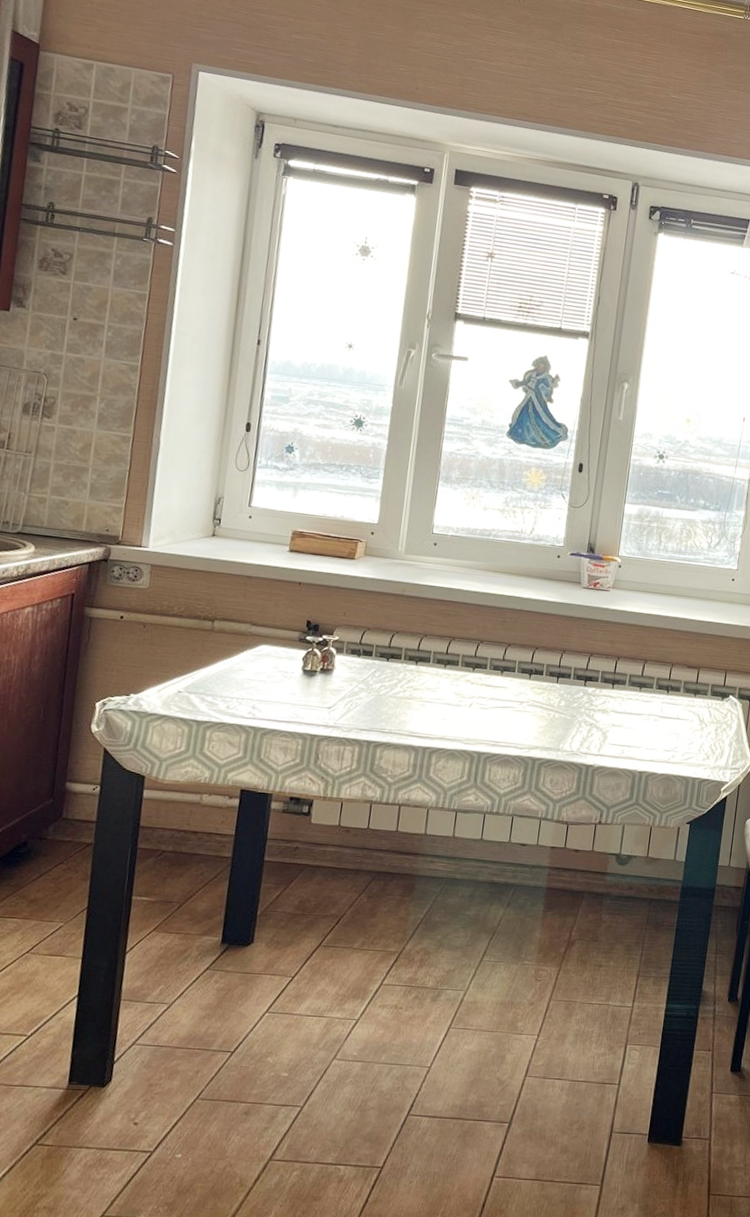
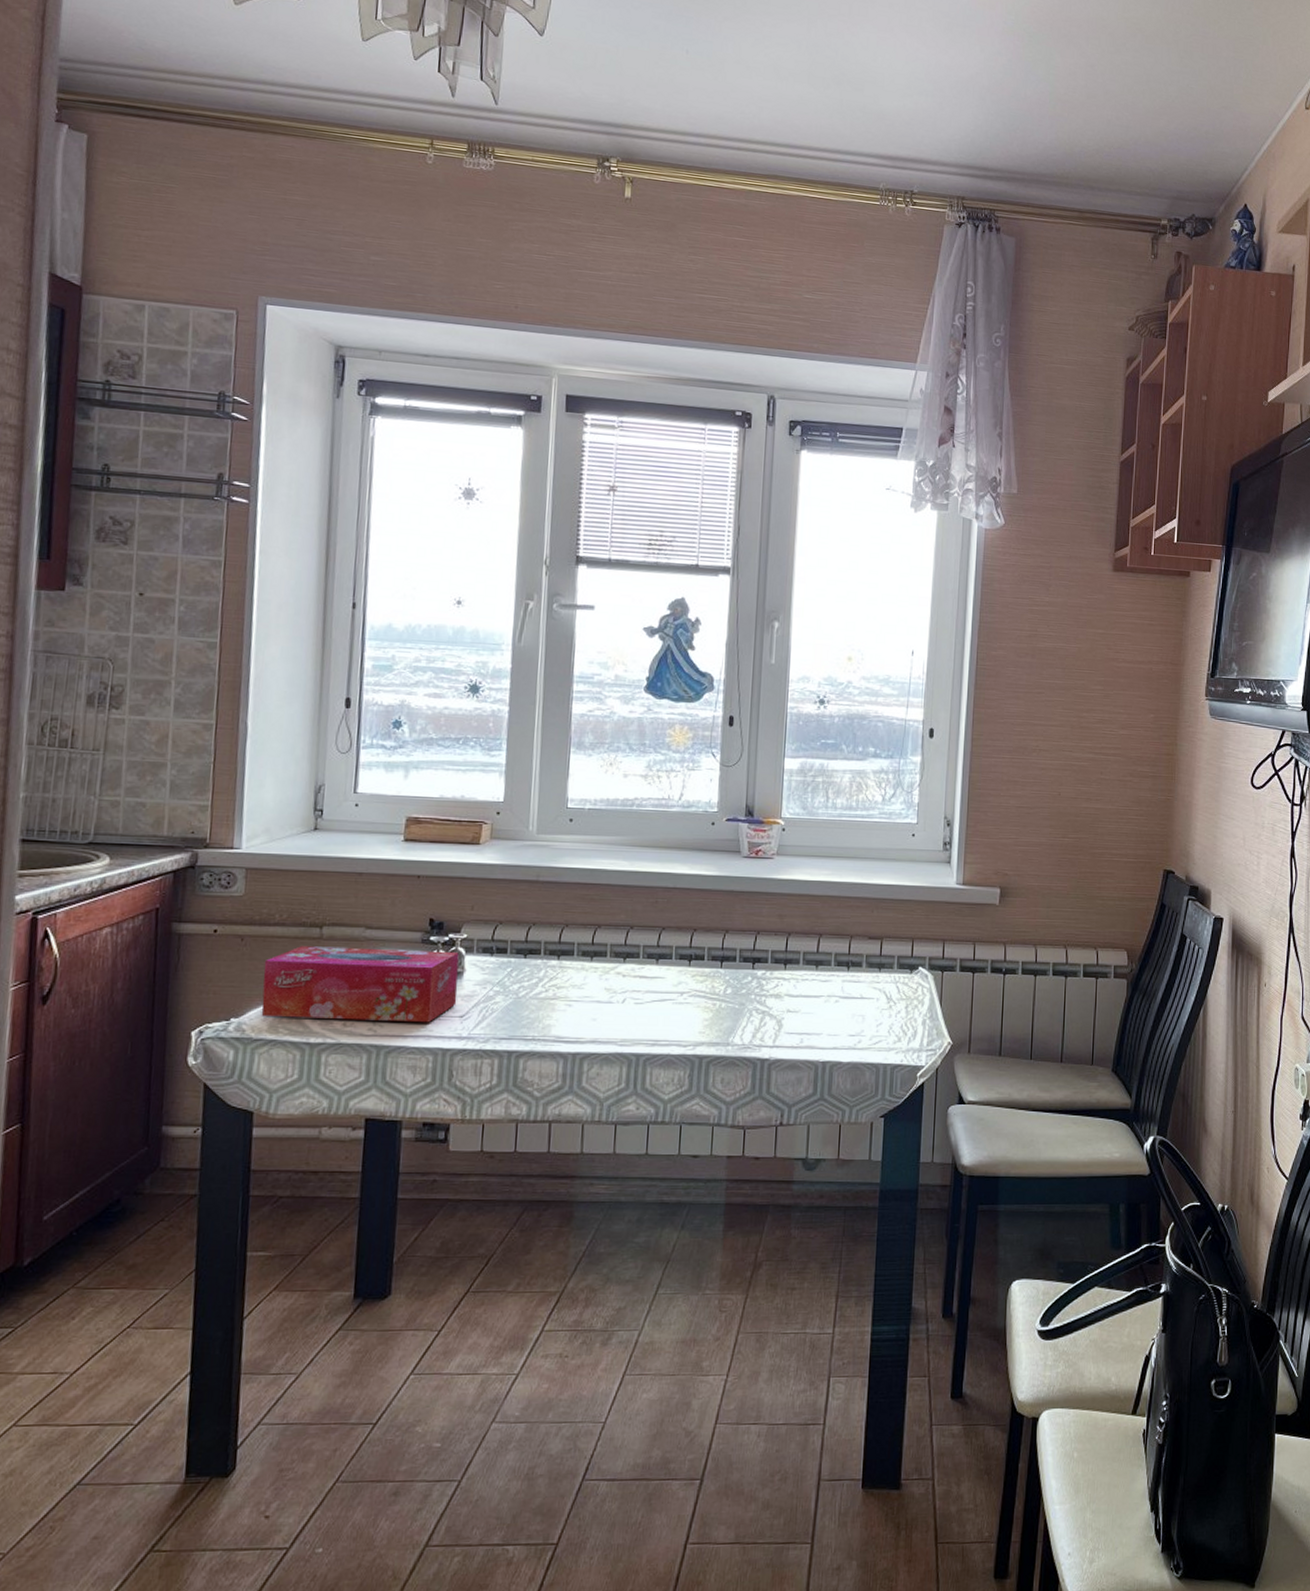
tissue box: none [157,636,331,711] -> present [261,946,459,1023]

